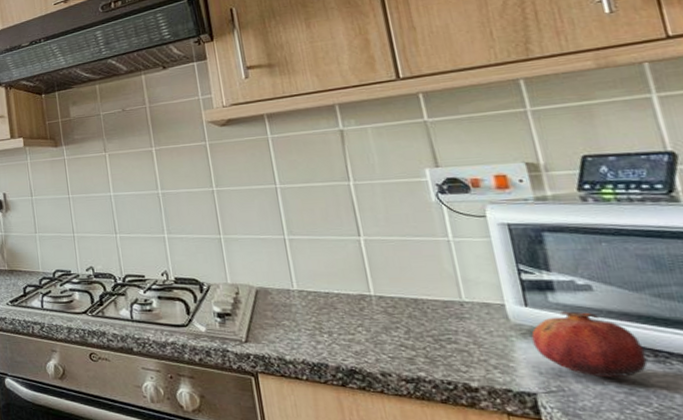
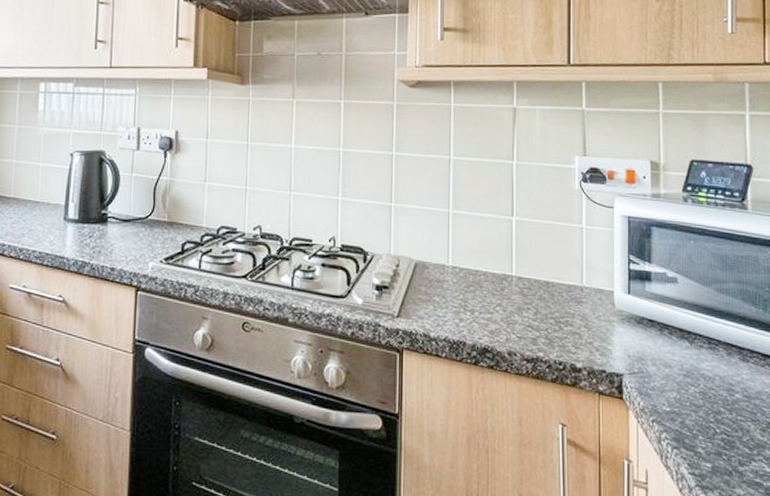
fruit: present [531,311,648,378] -> none [628,300,703,362]

